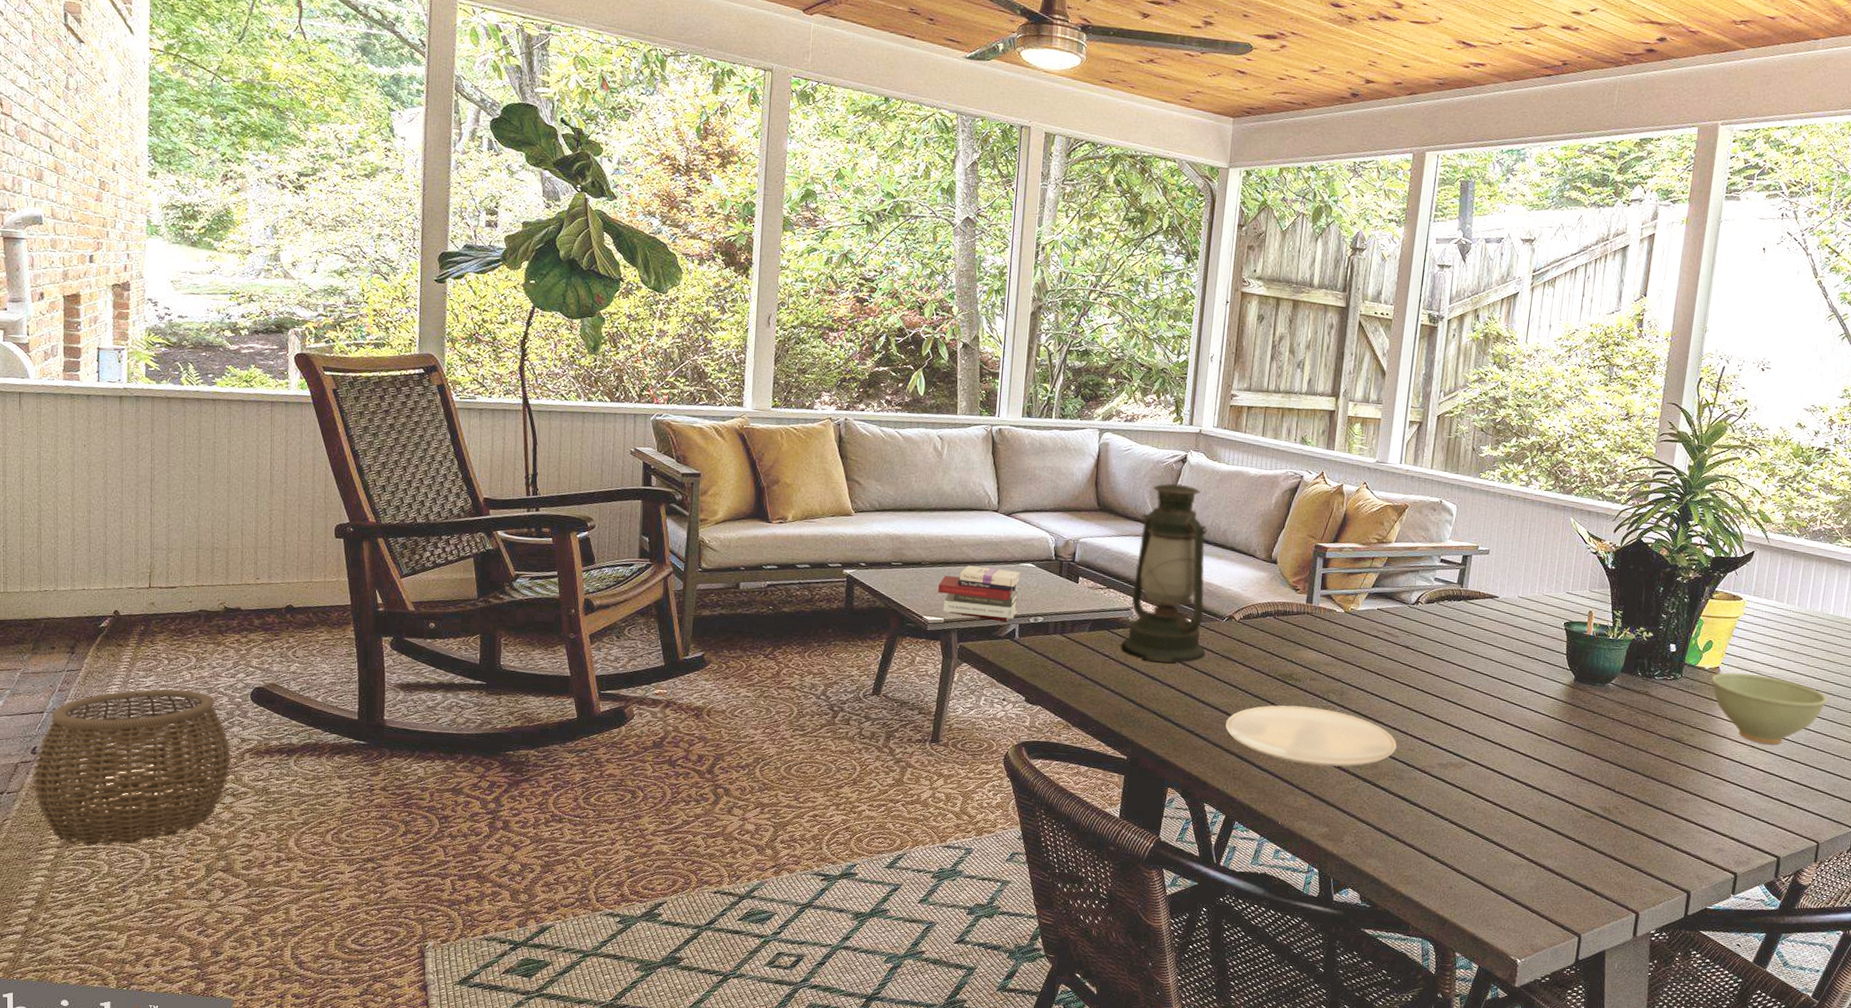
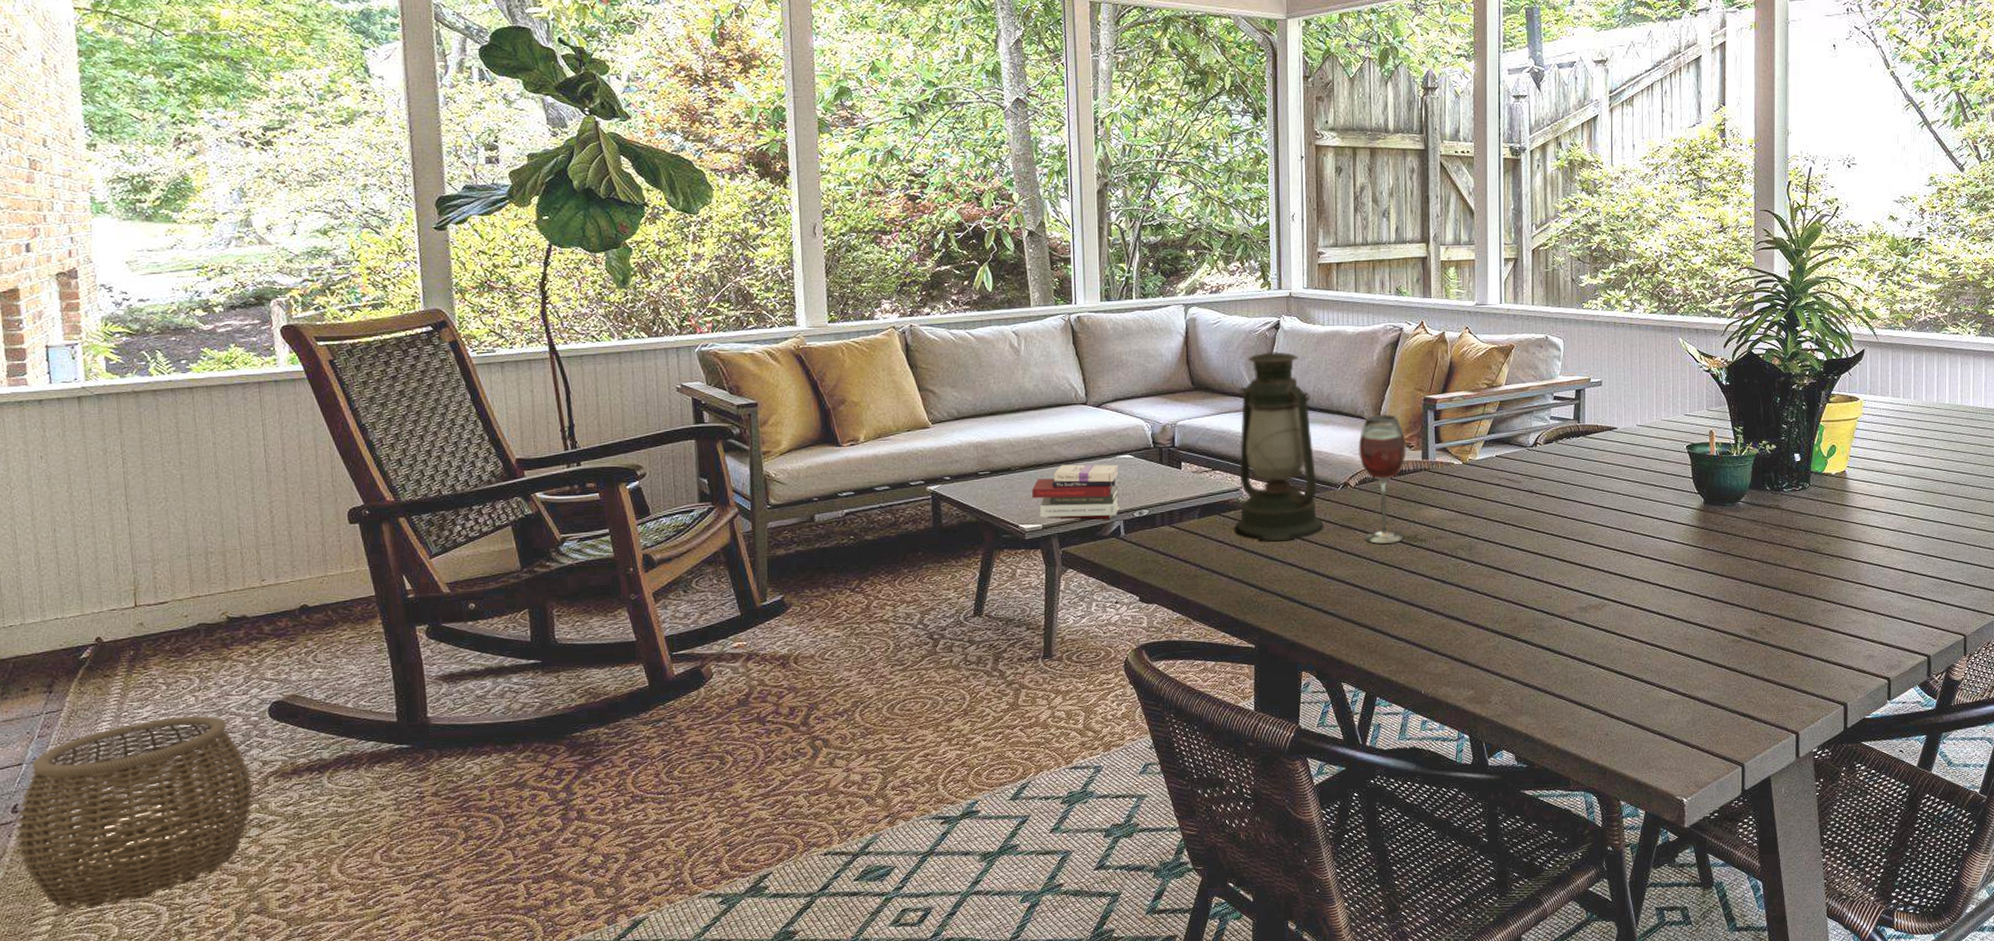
plate: present [1225,705,1397,767] -> none [1354,567,1533,627]
wineglass: none [1243,555,1293,679] -> present [1358,415,1407,544]
bowl: present [1711,672,1828,745] -> none [1839,474,1955,543]

